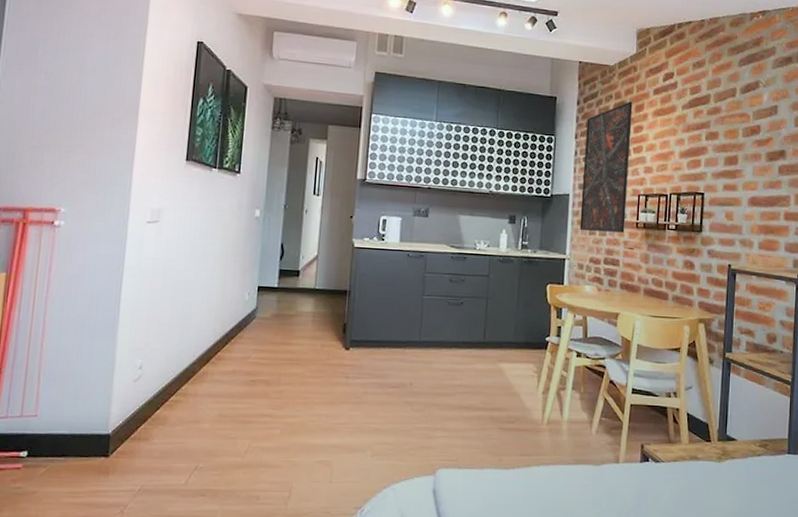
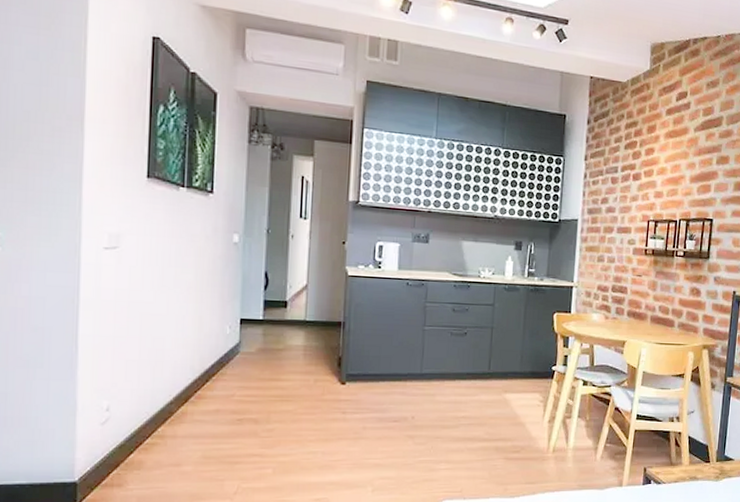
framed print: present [579,101,633,233] -> none [588,122,645,260]

